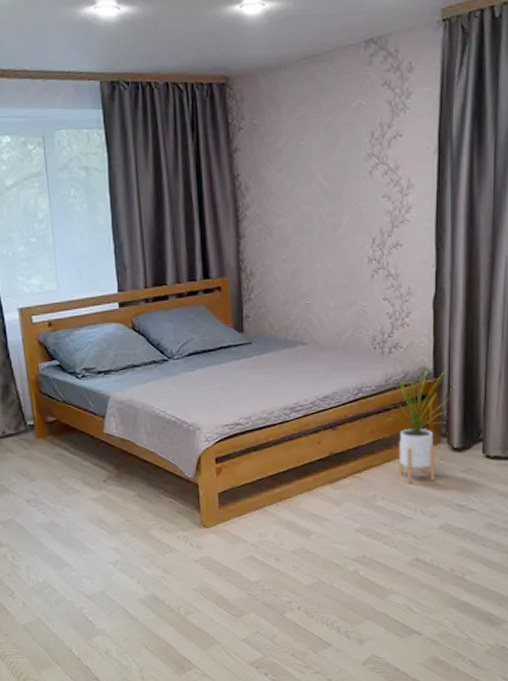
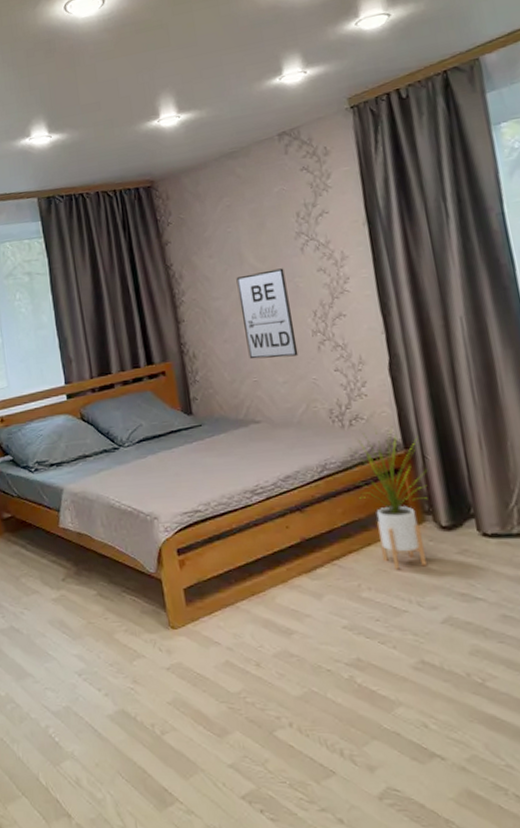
wall art: none [302,190,352,282] -> present [236,268,299,359]

